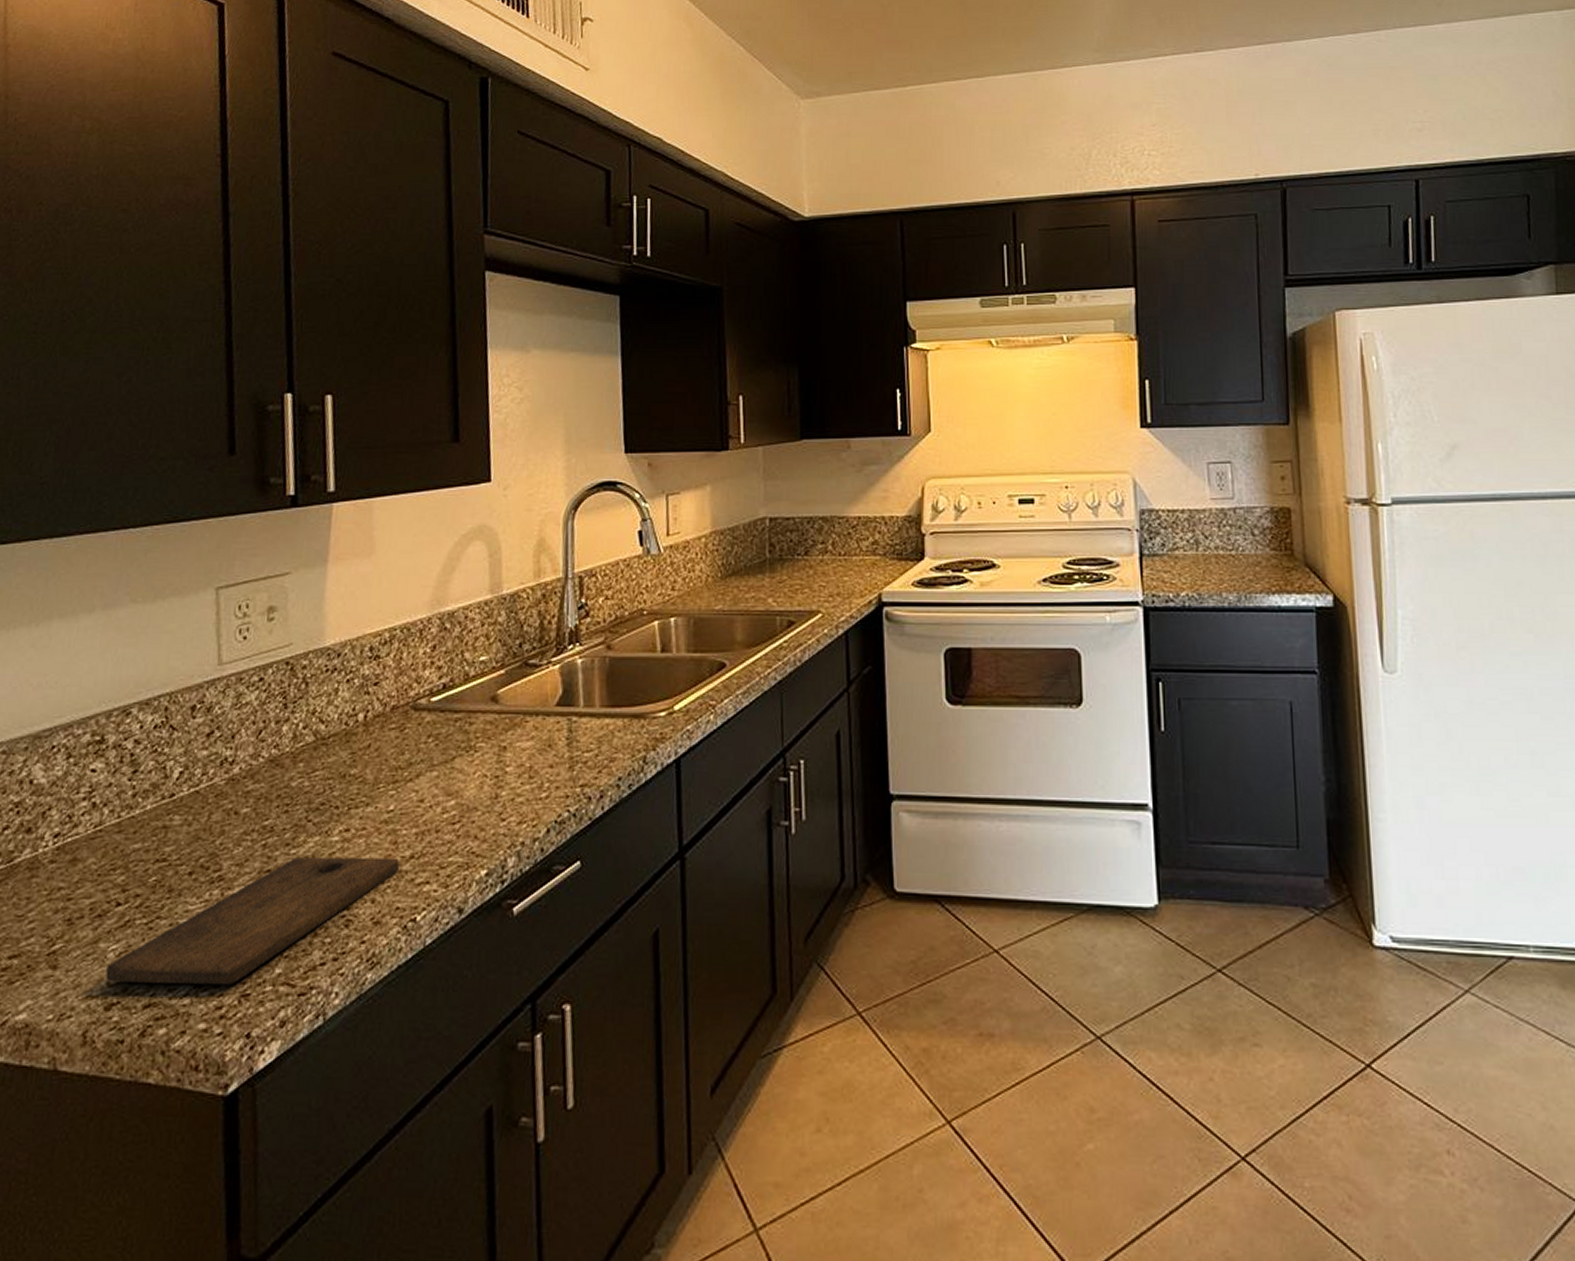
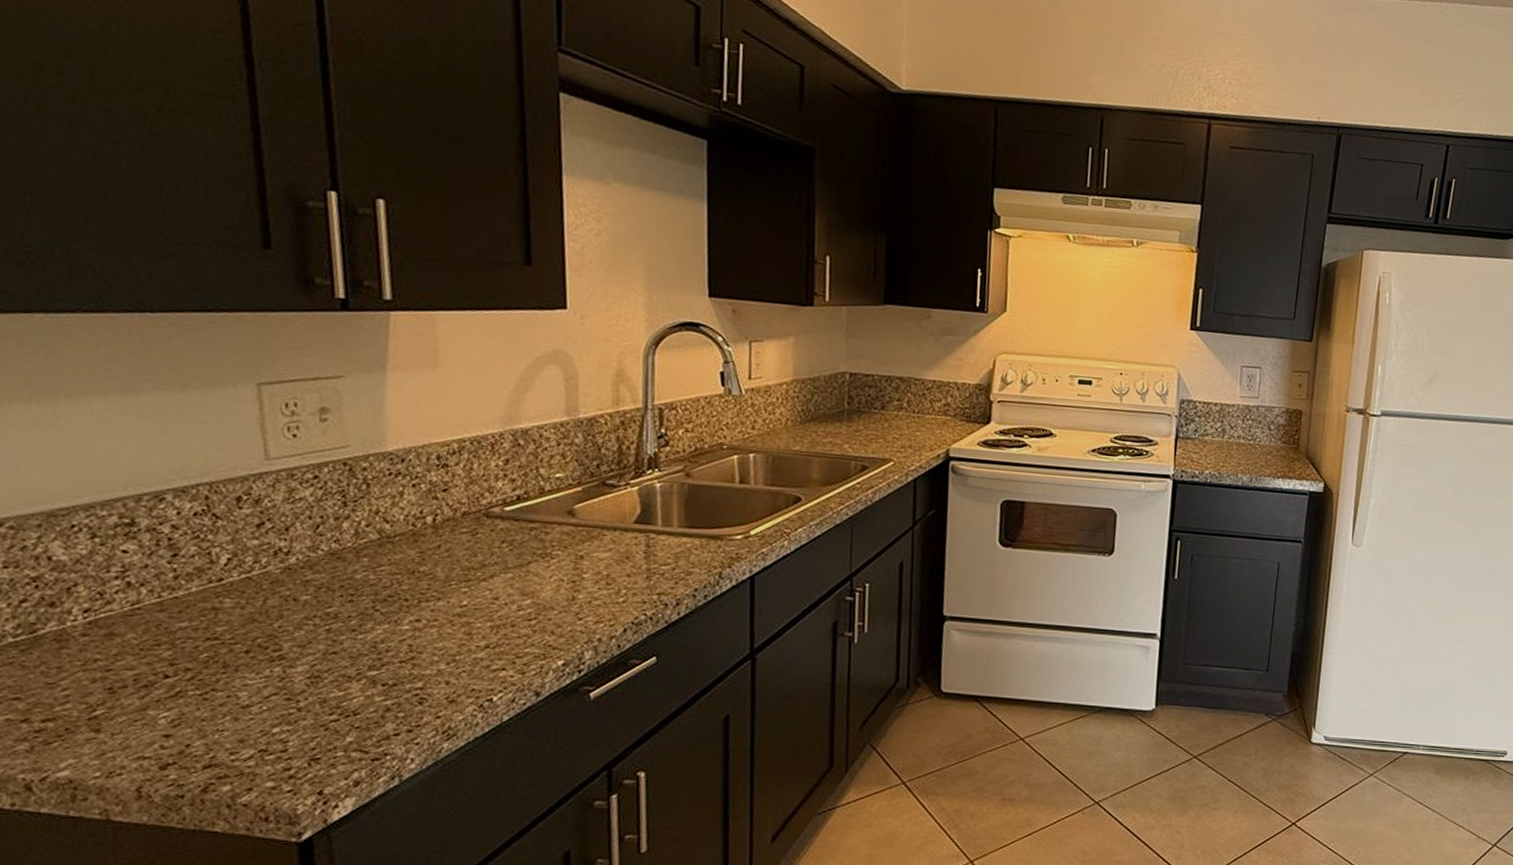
cutting board: present [105,856,400,984] -> none [158,641,475,750]

